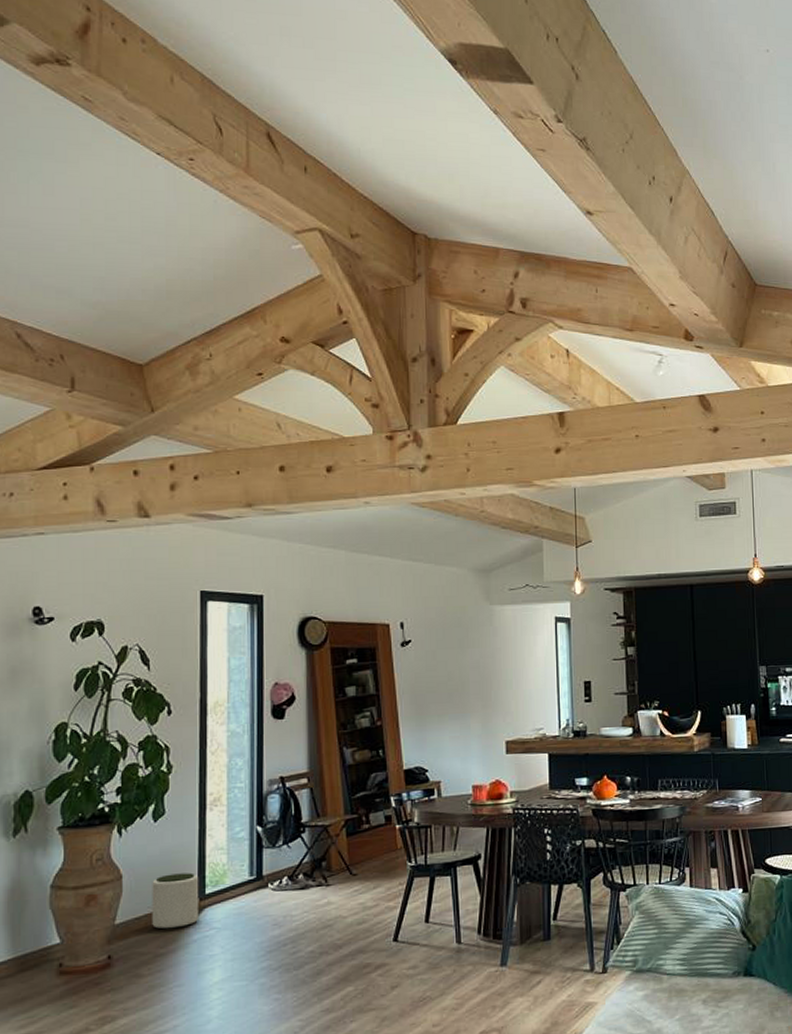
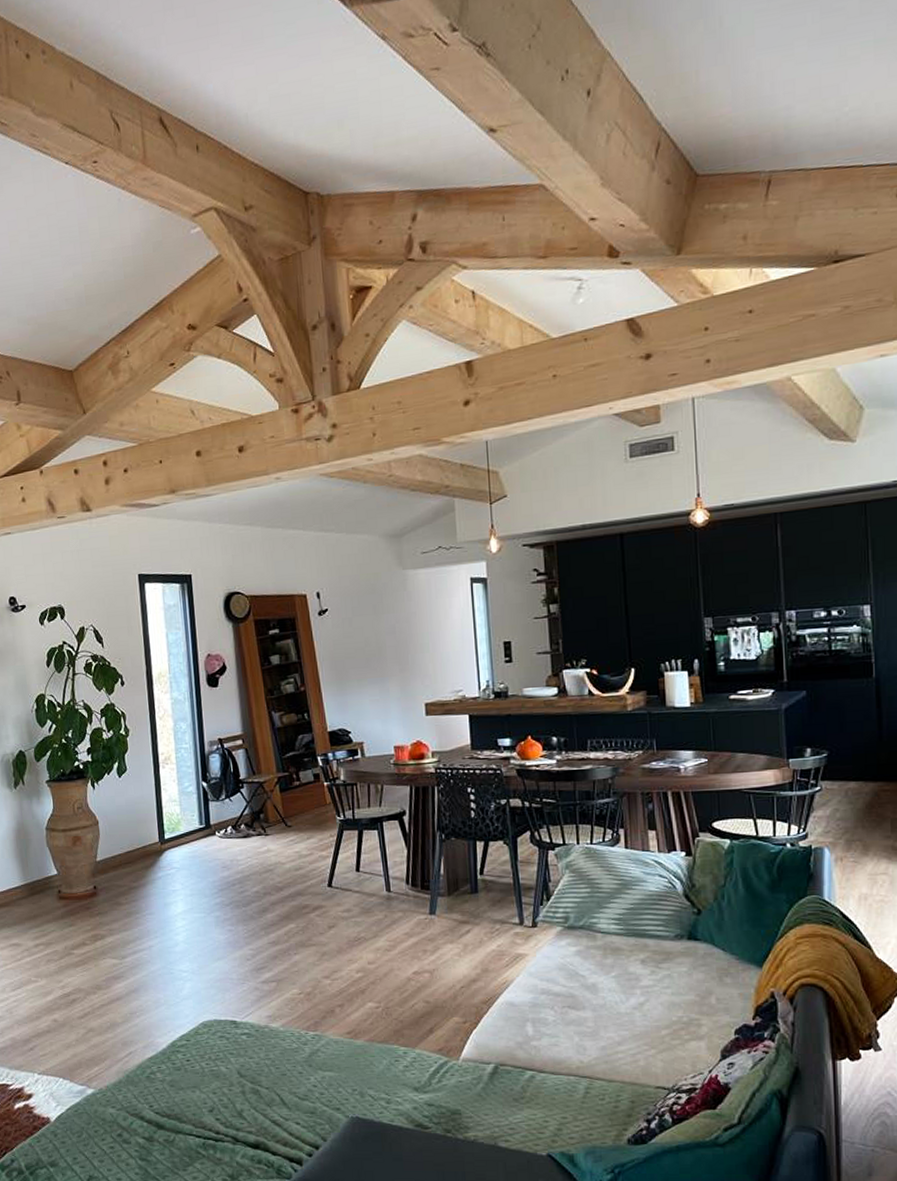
plant pot: present [152,872,199,930] -> none [122,820,161,867]

